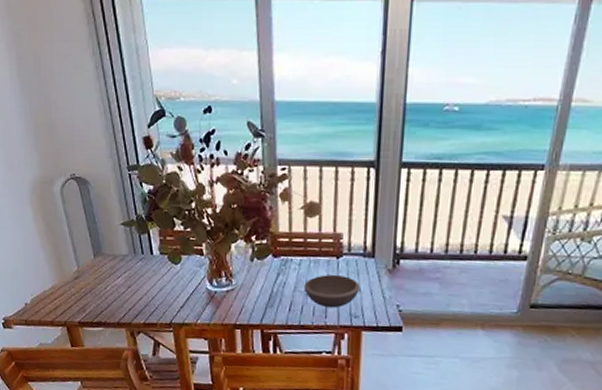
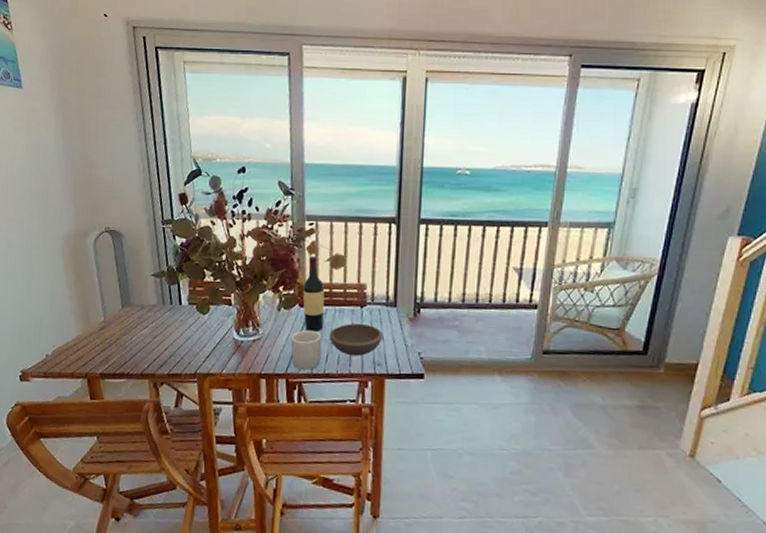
mug: none [265,280,297,321] -> present [290,329,322,370]
wine bottle: none [276,203,299,284] -> present [303,255,325,333]

